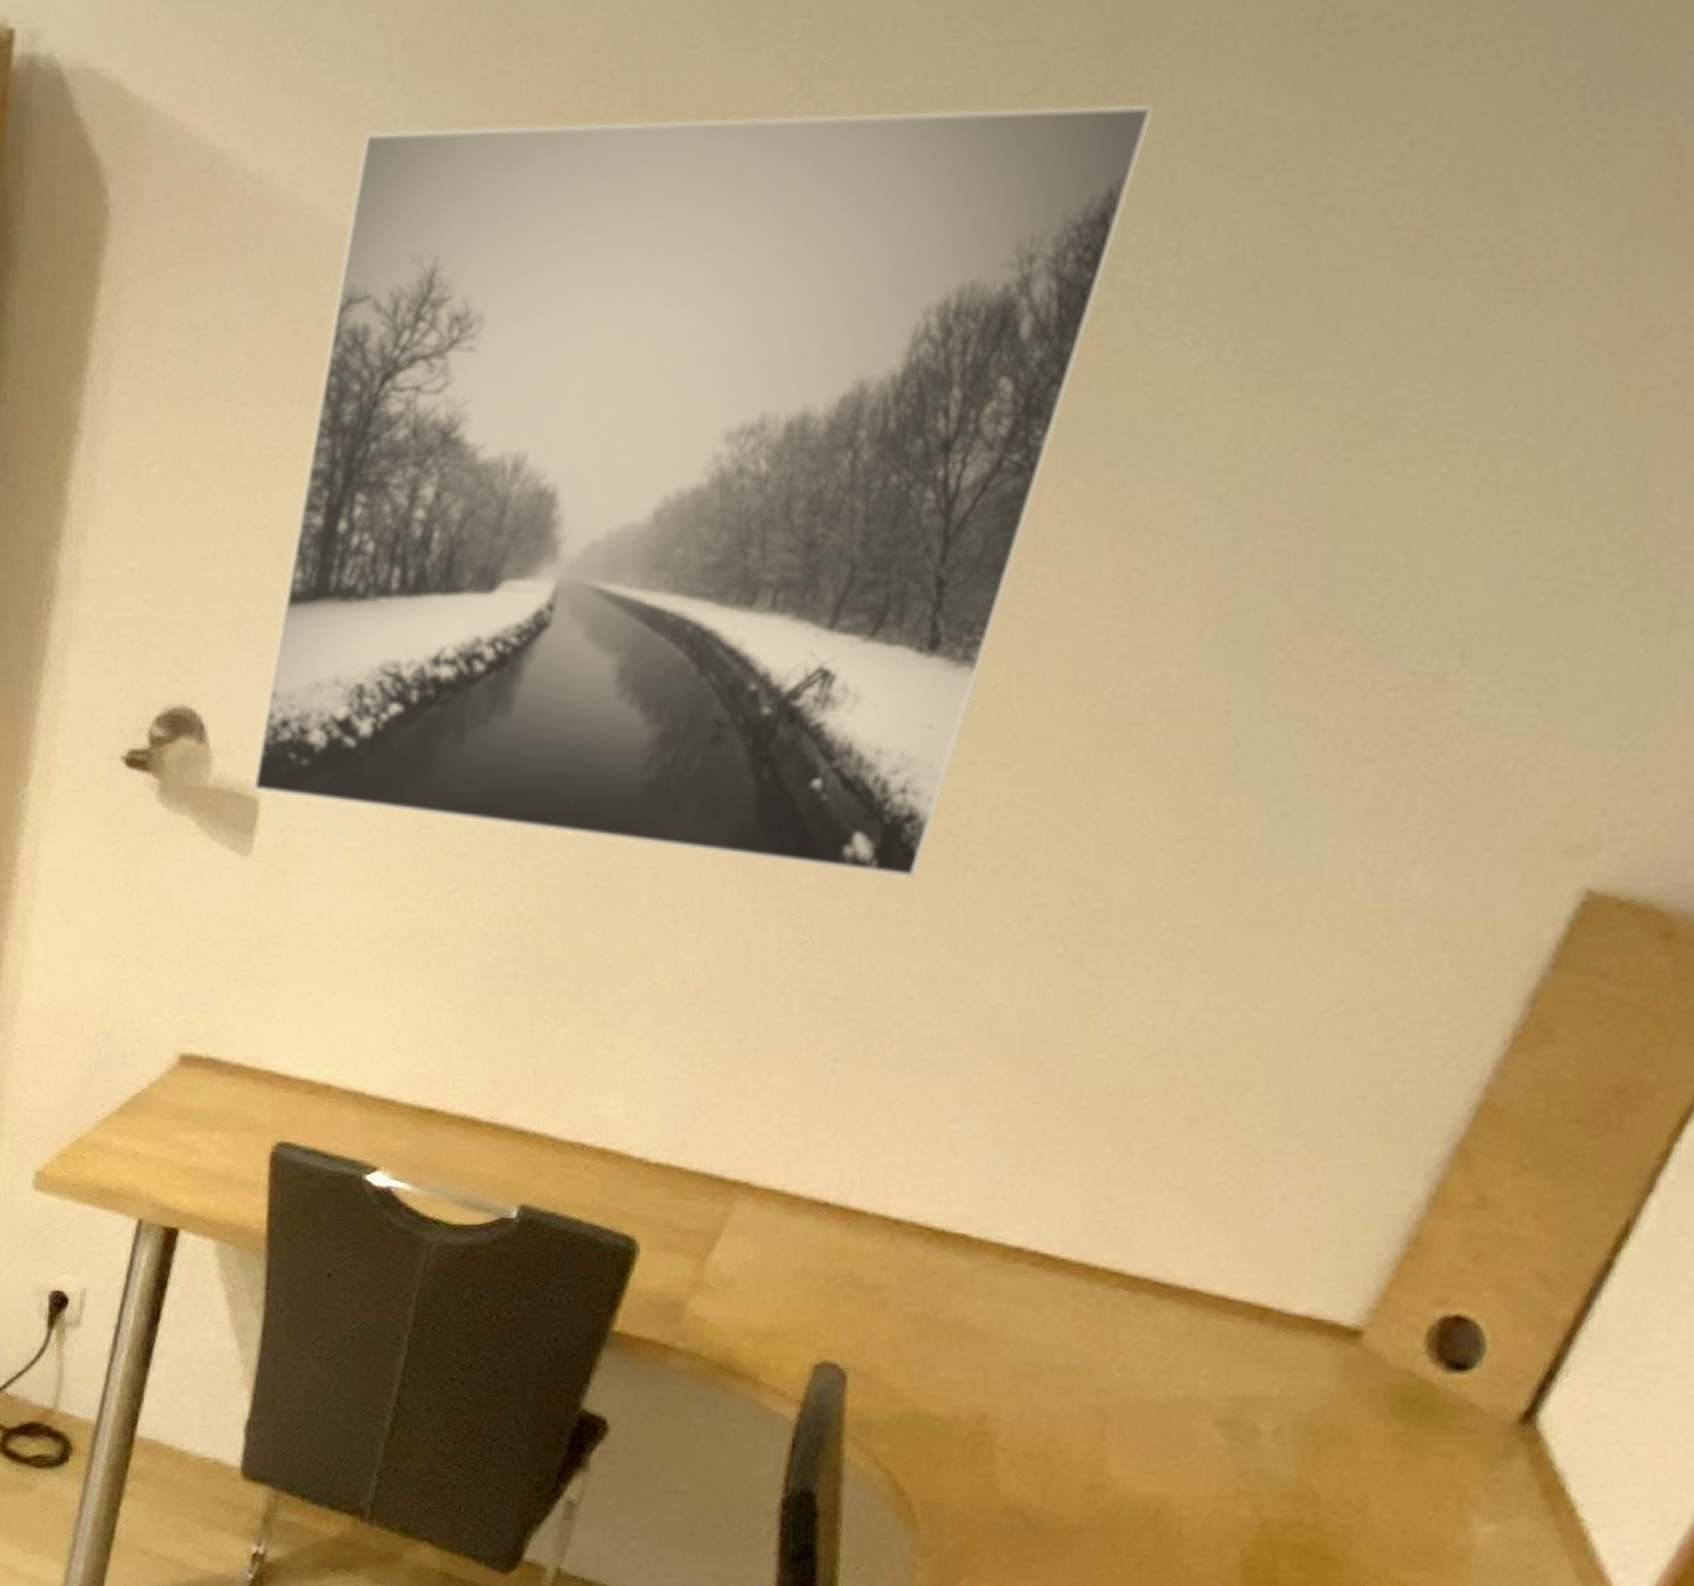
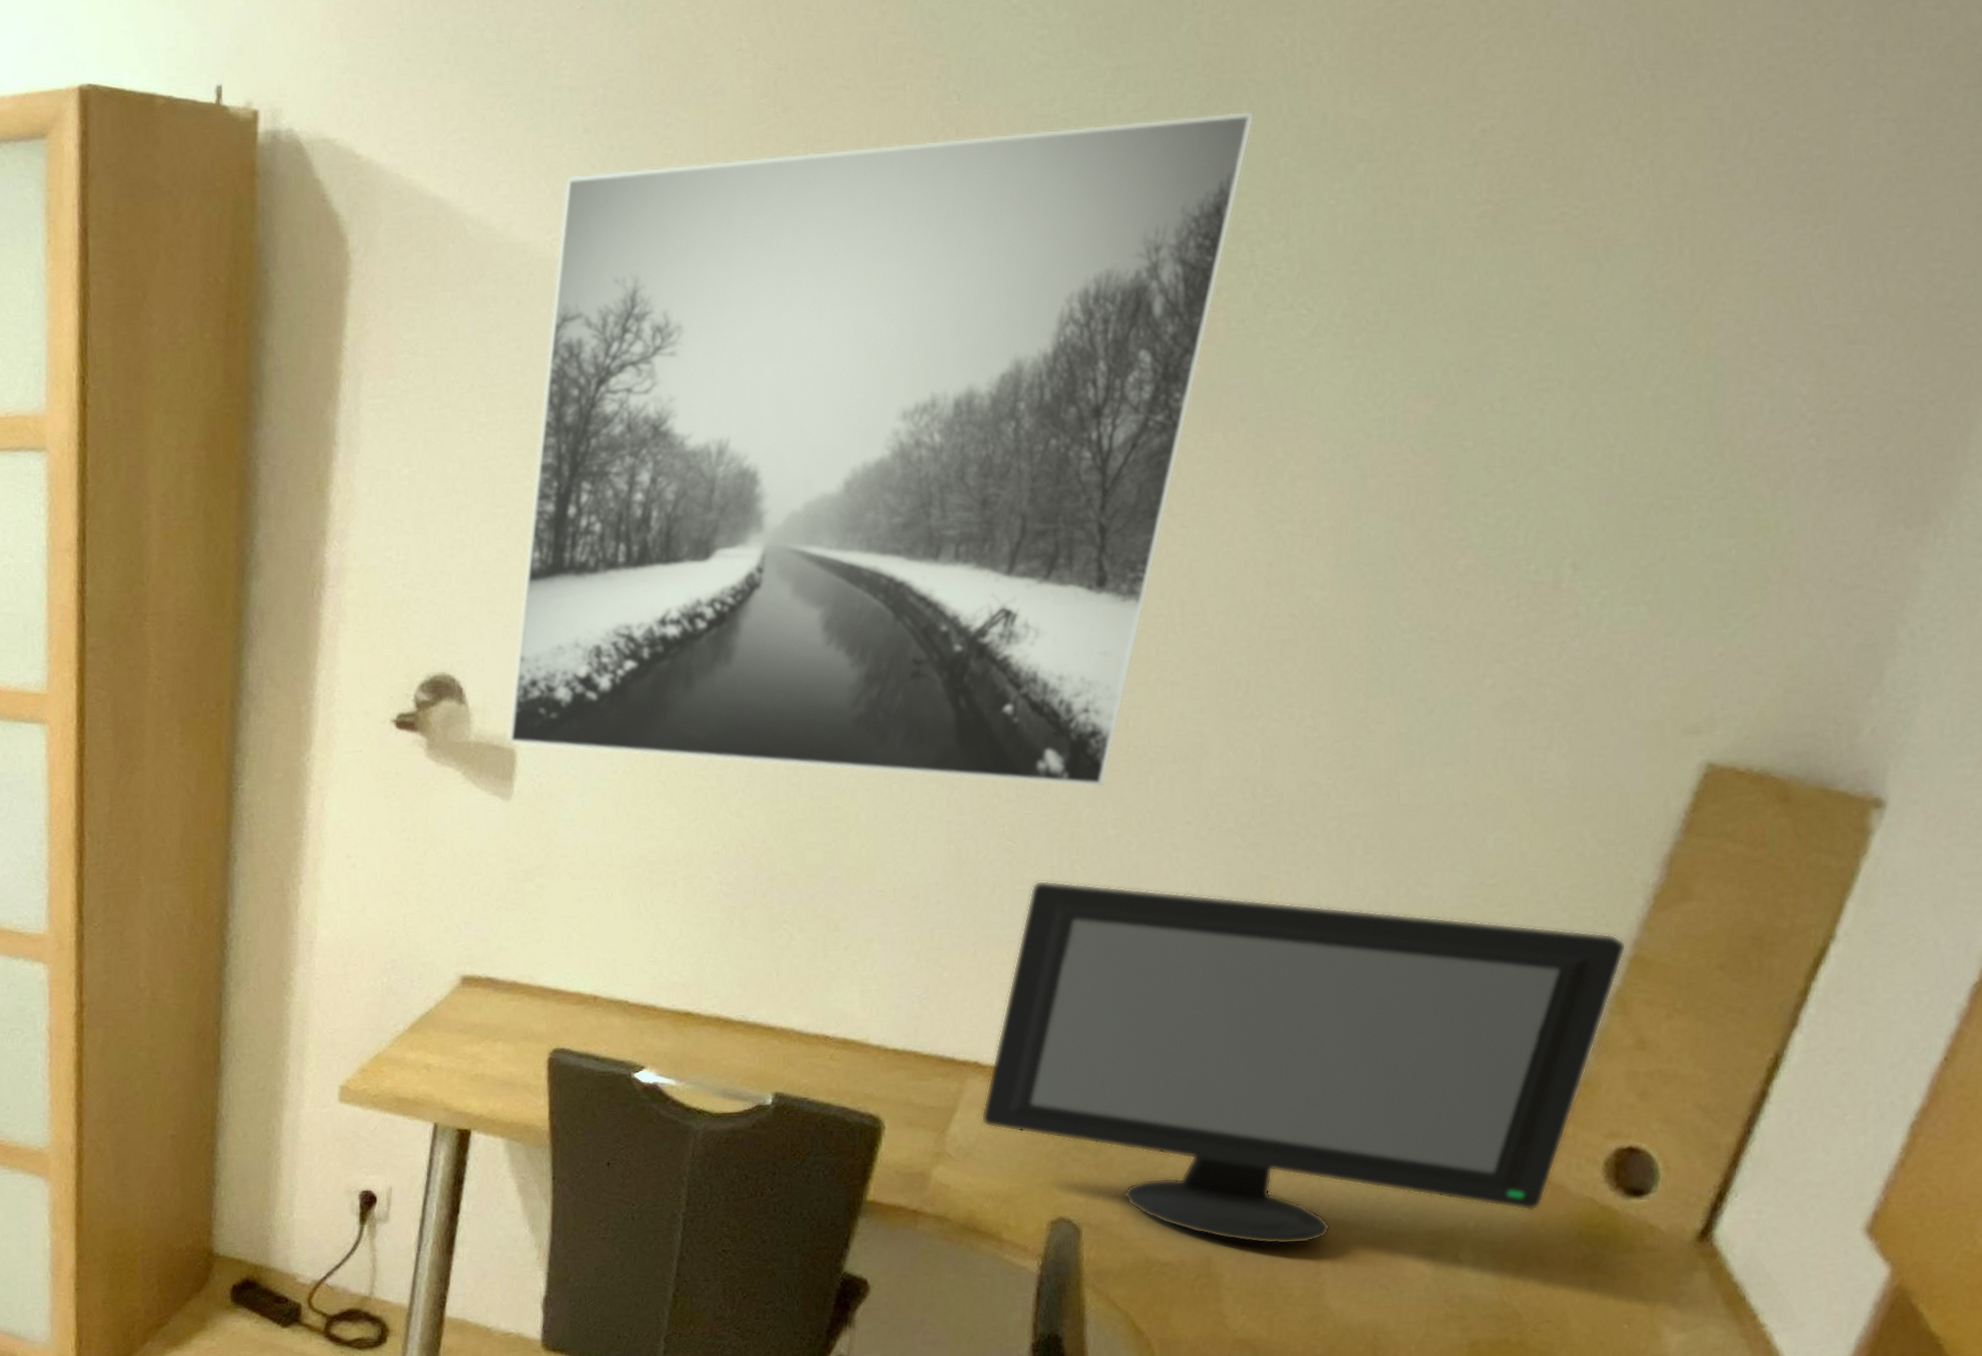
computer monitor: none [747,981,1477,1404] -> present [981,880,1627,1245]

